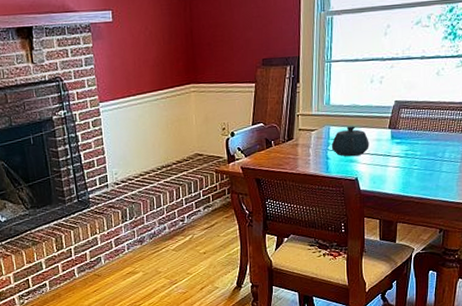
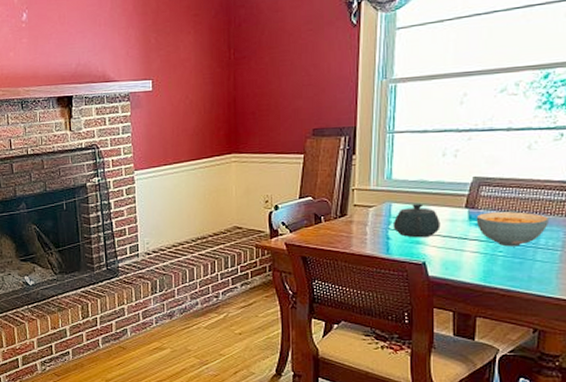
cereal bowl: none [397,130,453,161] -> present [476,211,550,247]

